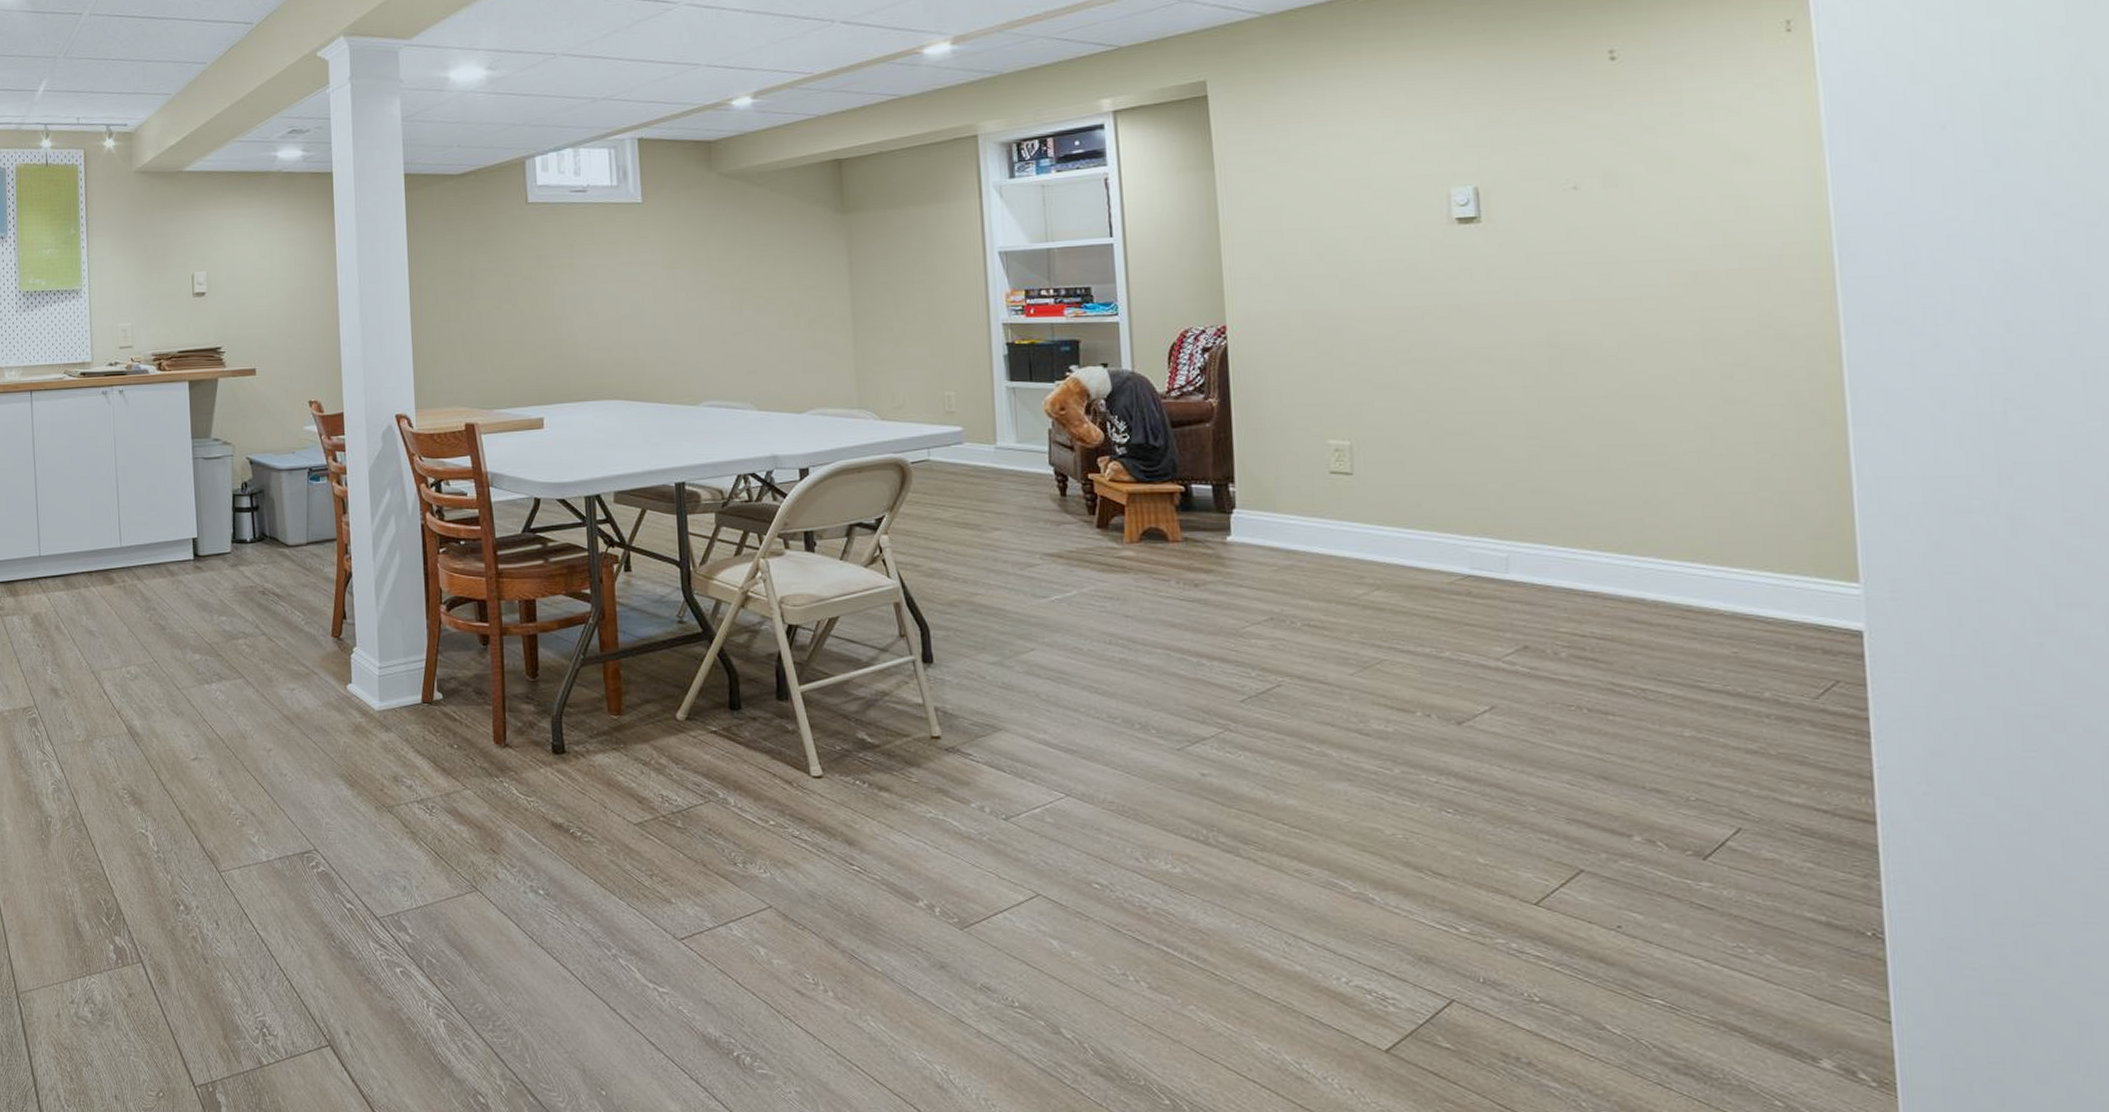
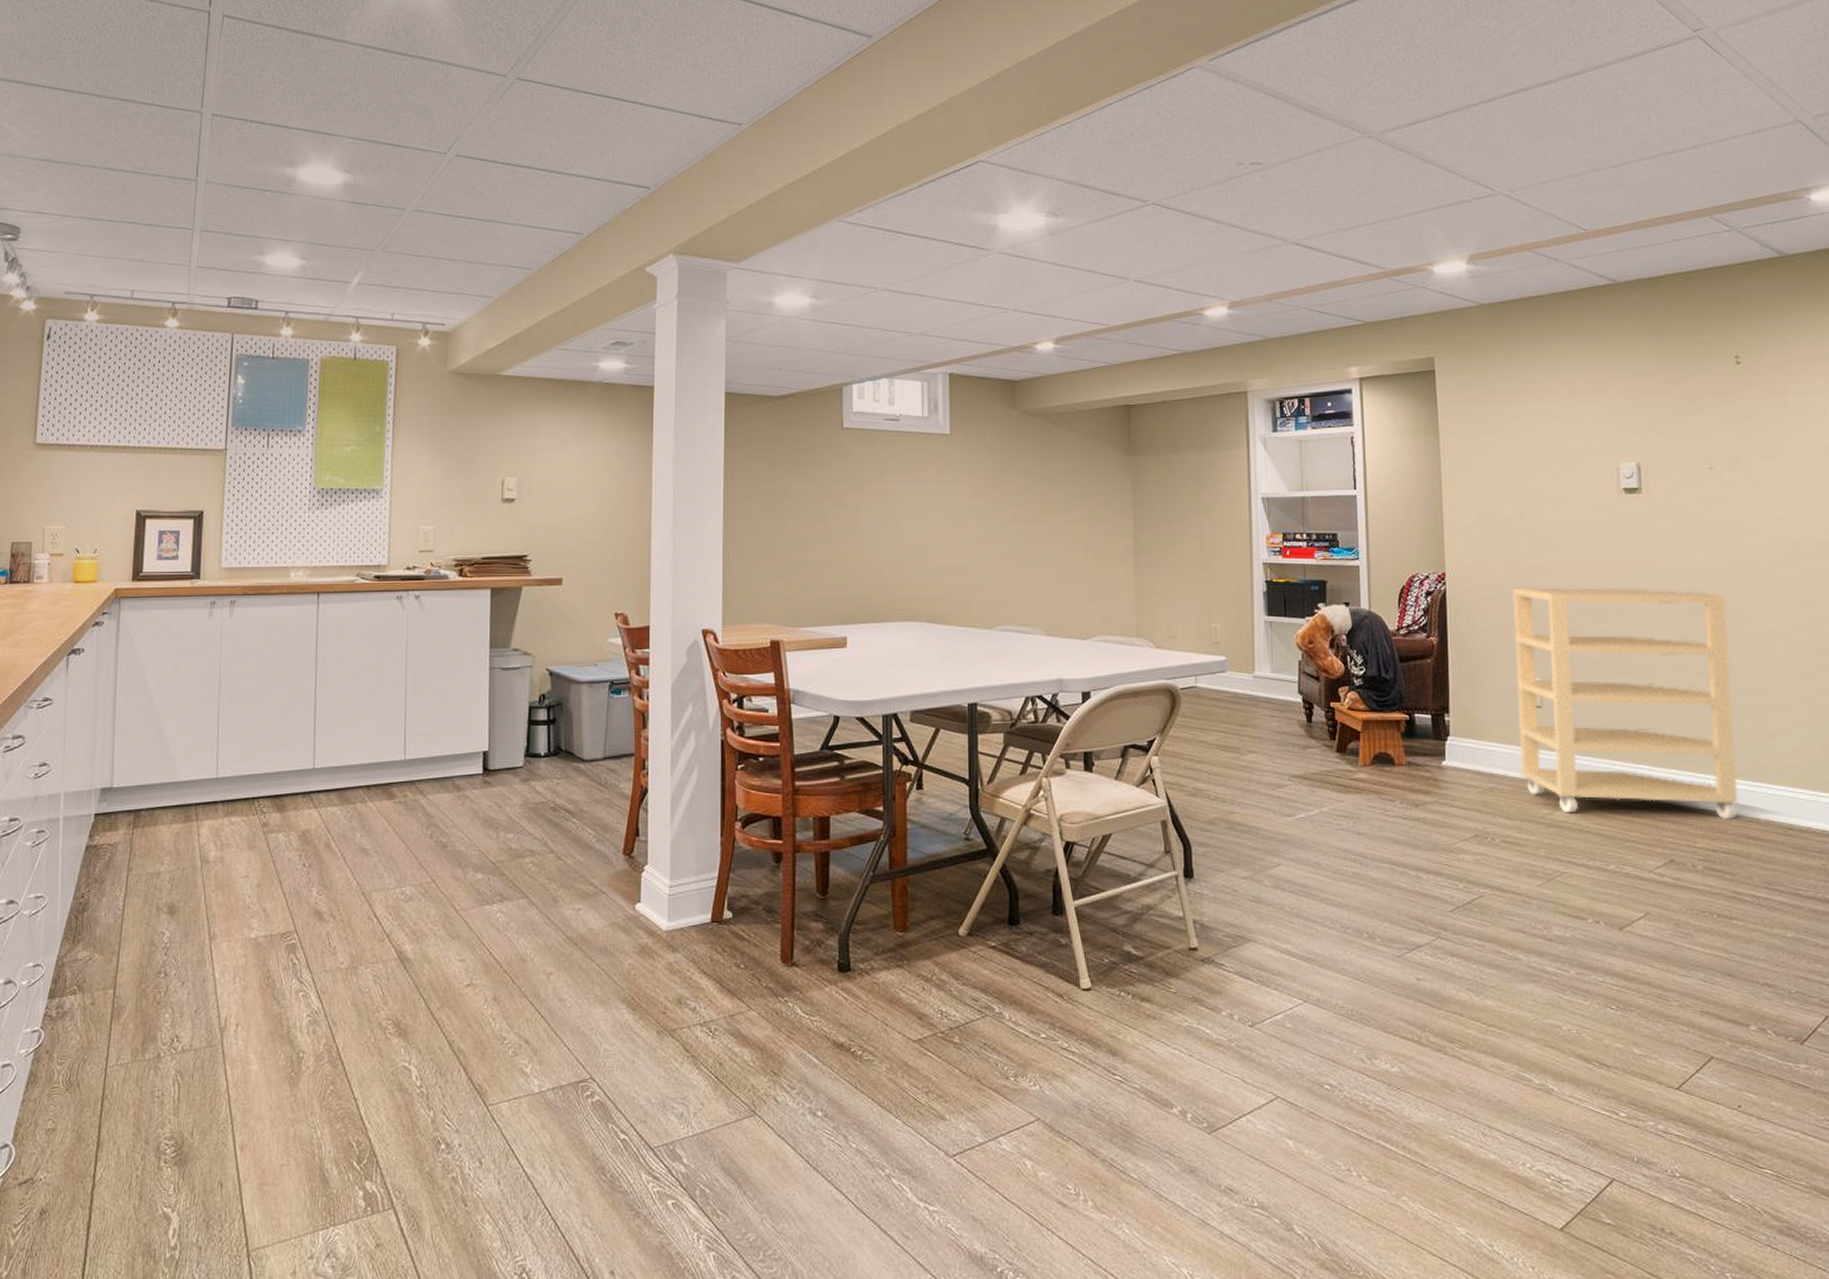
shelving unit: none [1312,333,1616,601] -> present [1512,587,1738,820]

